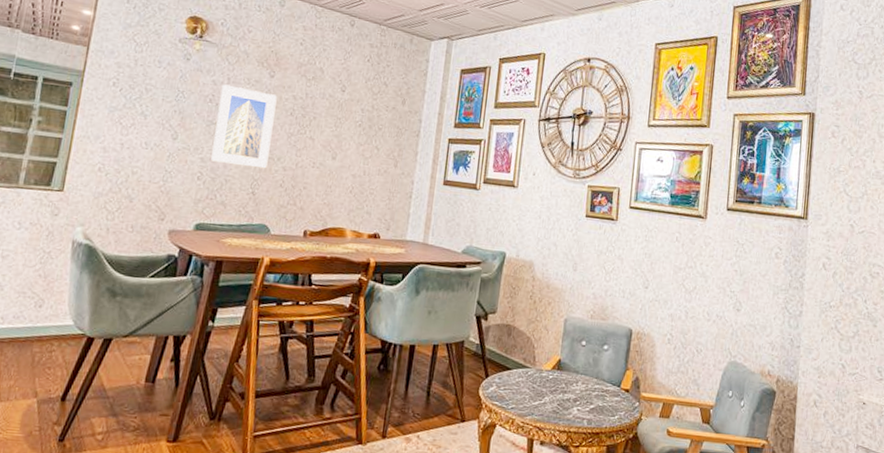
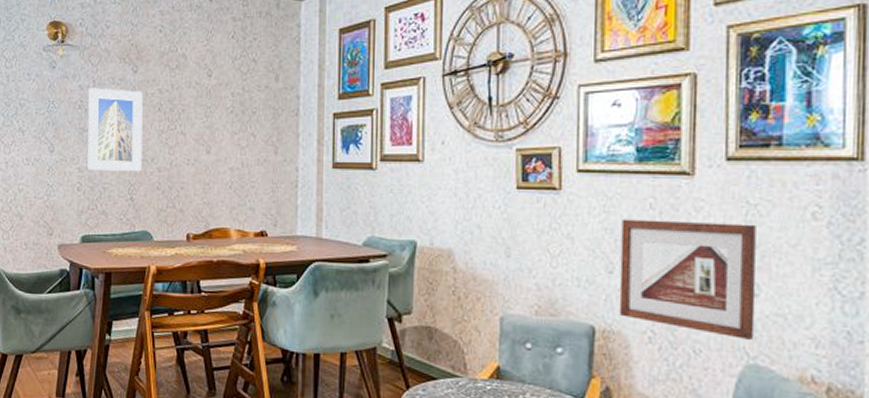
picture frame: none [649,247,742,343] -> present [619,219,756,340]

